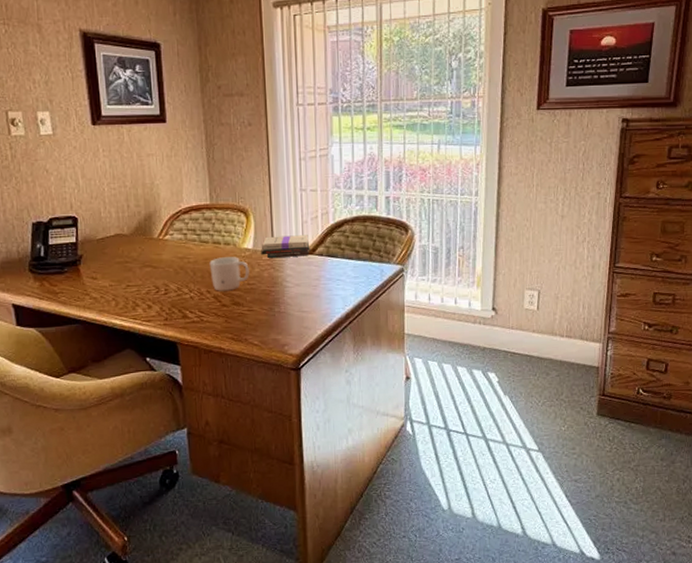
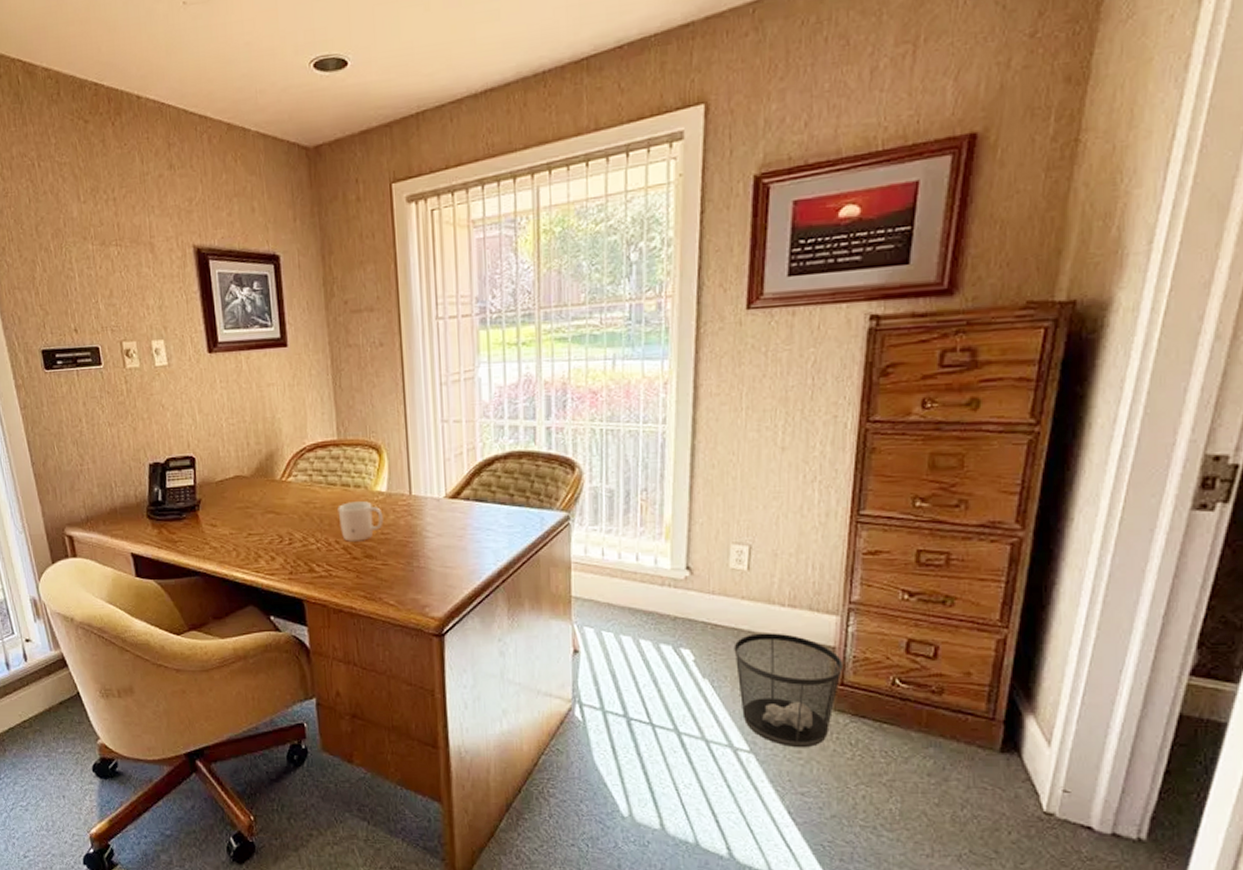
books: present [261,235,310,259] -> none [396,475,454,504]
waste bin: none [527,357,604,446] -> present [733,633,844,748]

